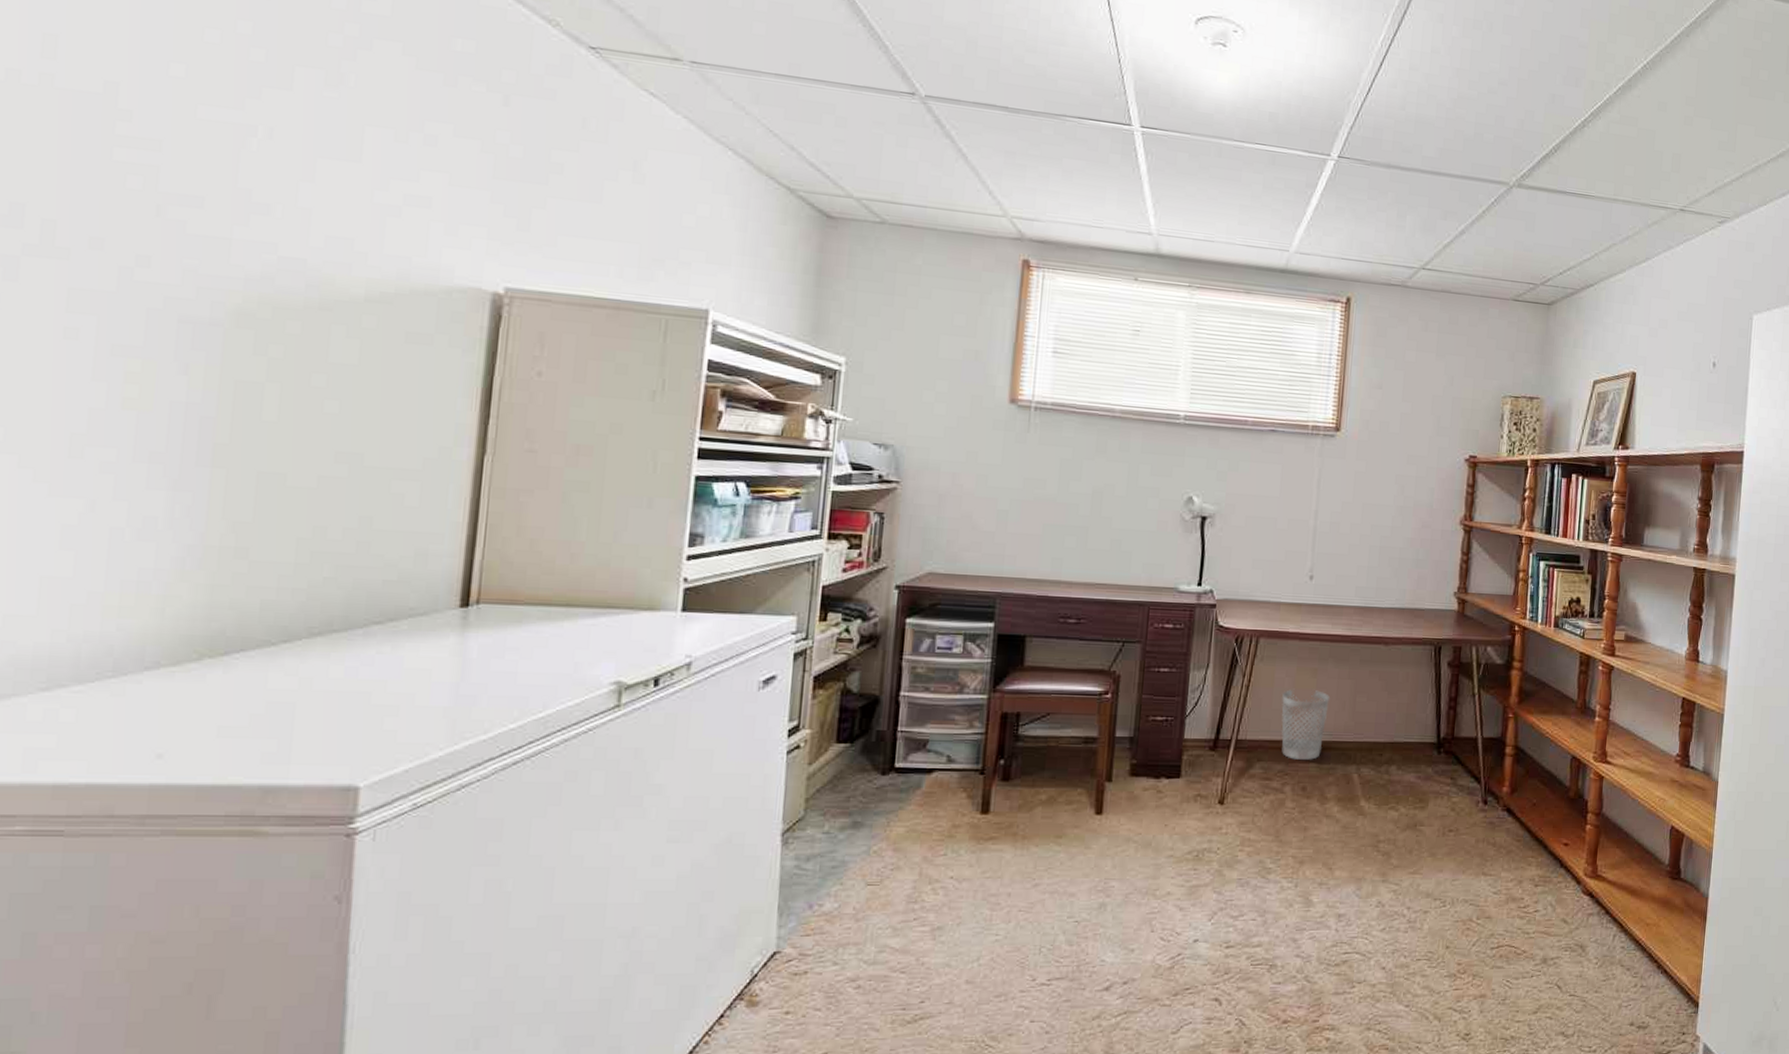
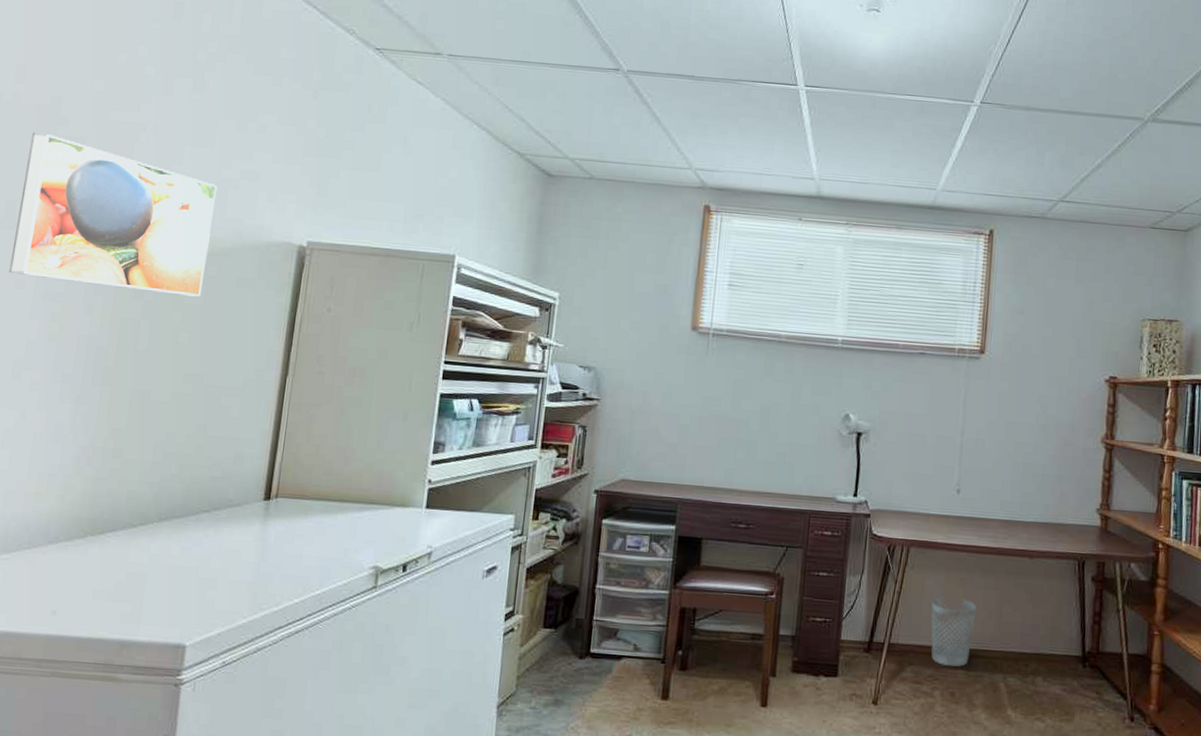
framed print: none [52,128,370,355] -> present [9,132,218,297]

